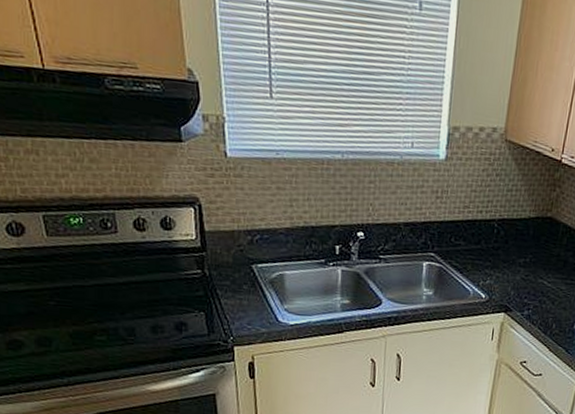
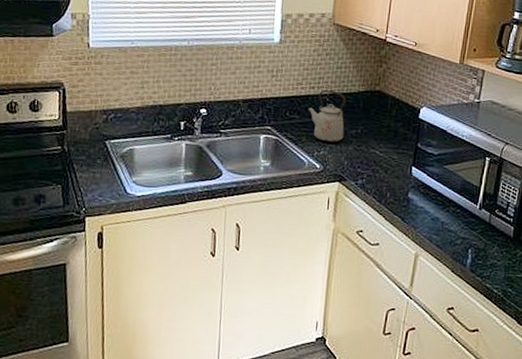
kettle: none [474,214,516,272] -> present [307,90,347,143]

